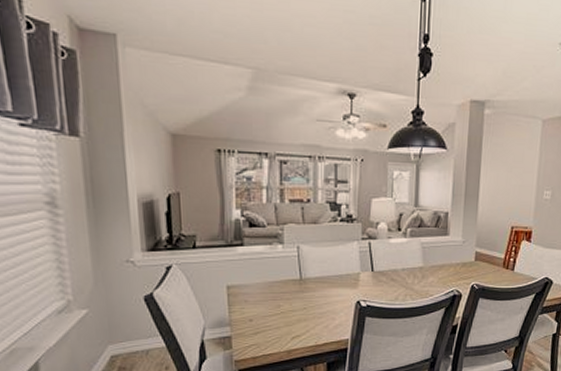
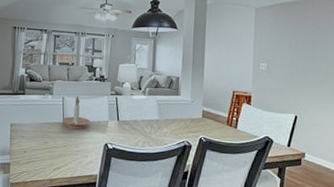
candle holder: none [298,243,337,287] -> present [61,96,91,130]

